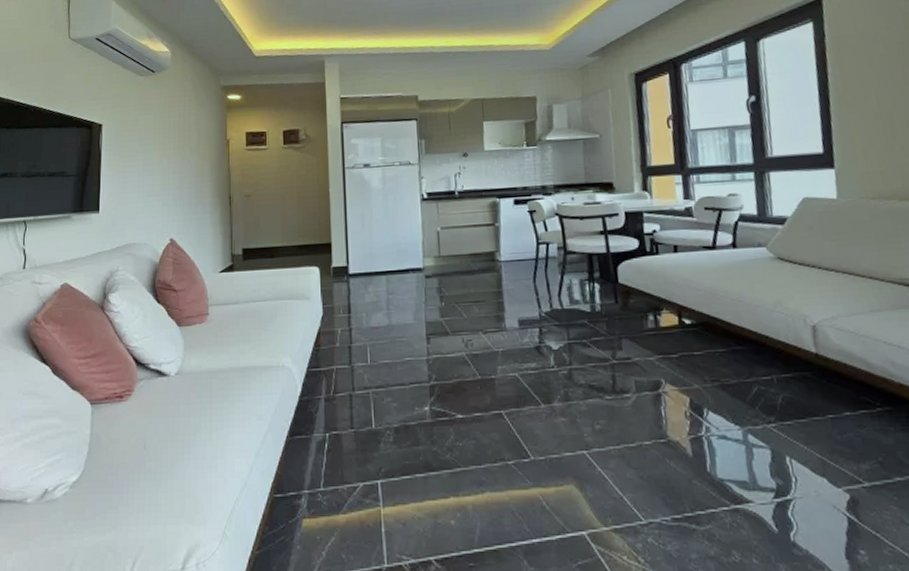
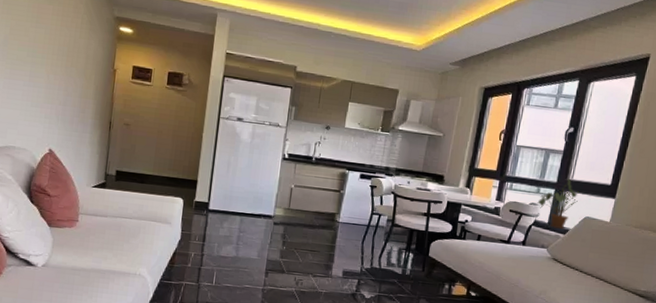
house plant: none [736,155,787,220] -> present [537,178,579,230]

